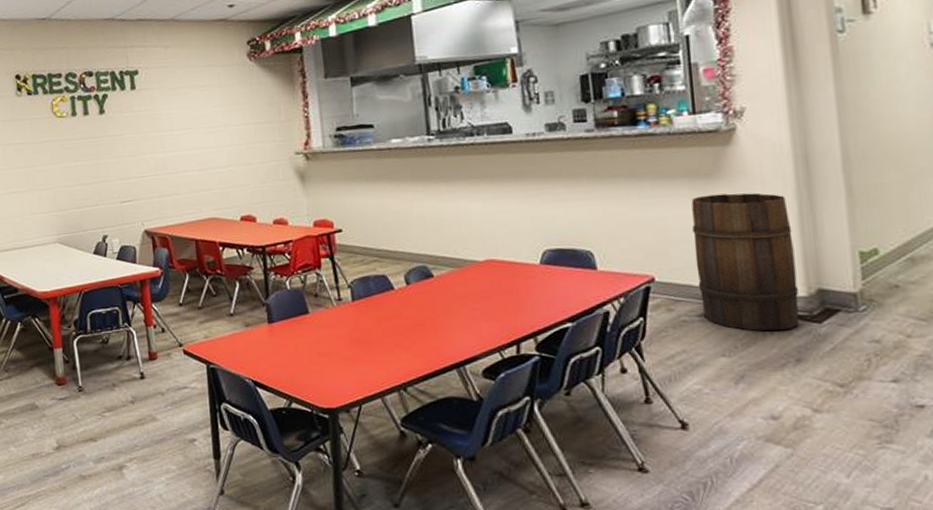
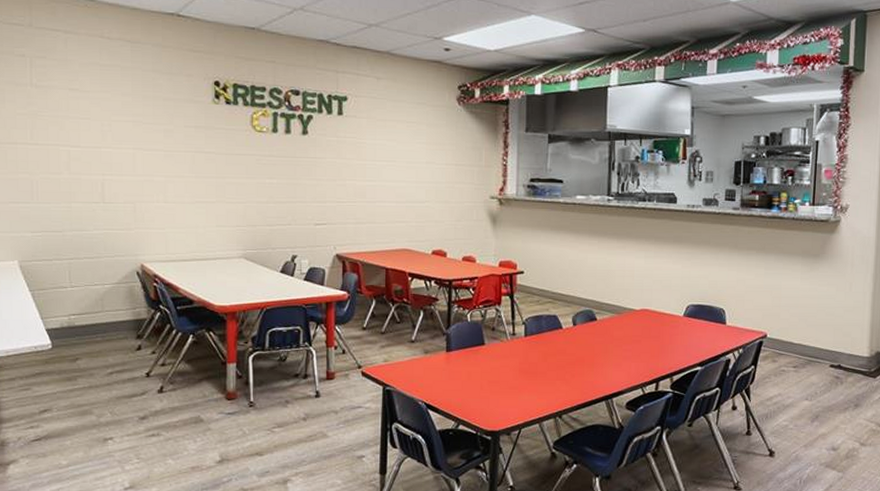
wooden barrel: present [691,192,799,331] -> none [797,271,867,382]

